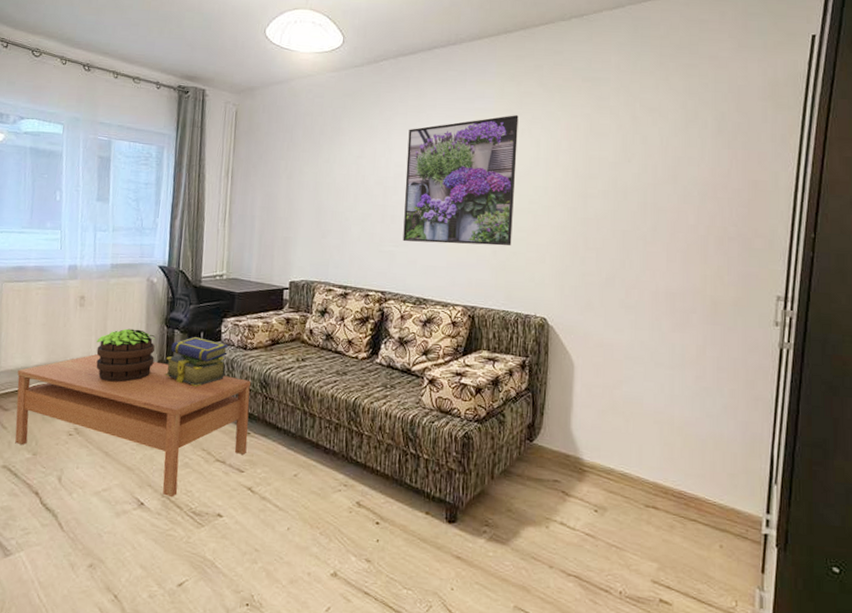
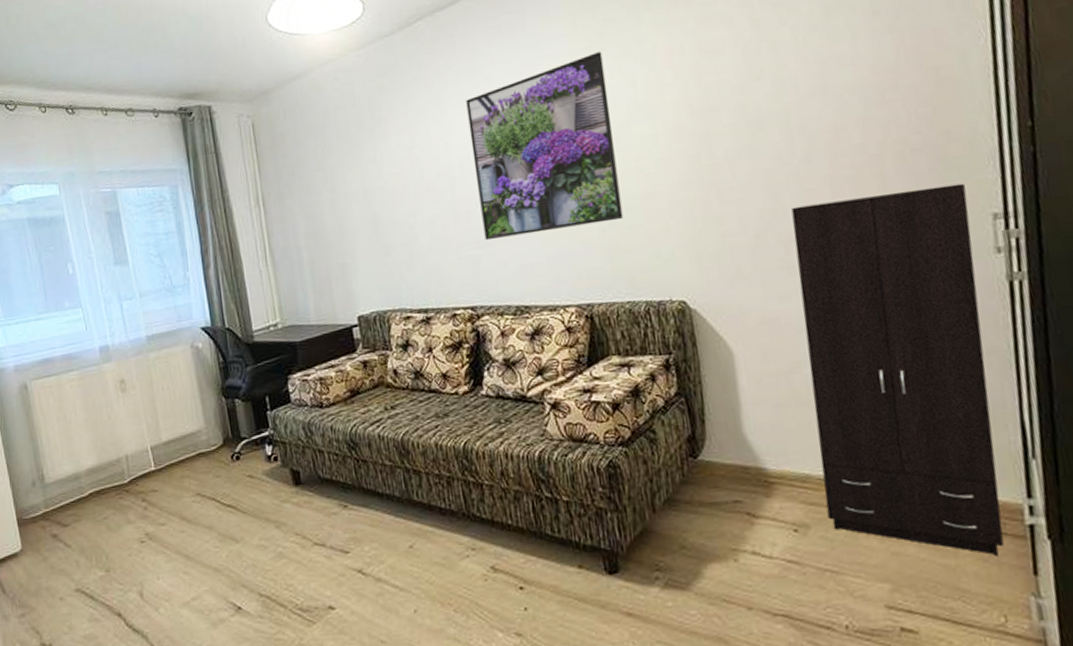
coffee table: present [15,354,251,498] -> none [69,440,347,596]
potted plant: present [96,328,156,383] -> none [149,406,219,474]
stack of books: present [165,336,229,387] -> none [232,402,304,463]
cabinet: none [622,262,761,554] -> present [791,183,1004,556]

